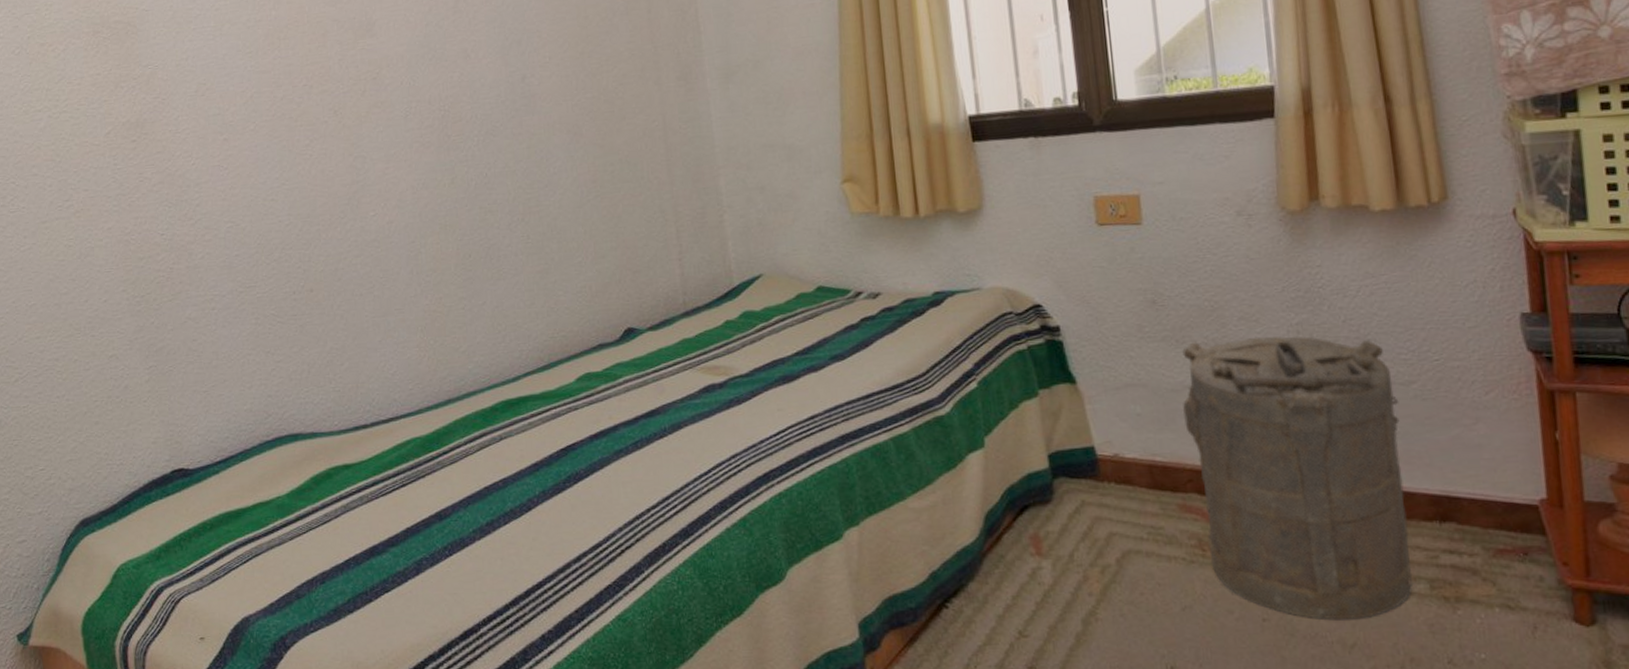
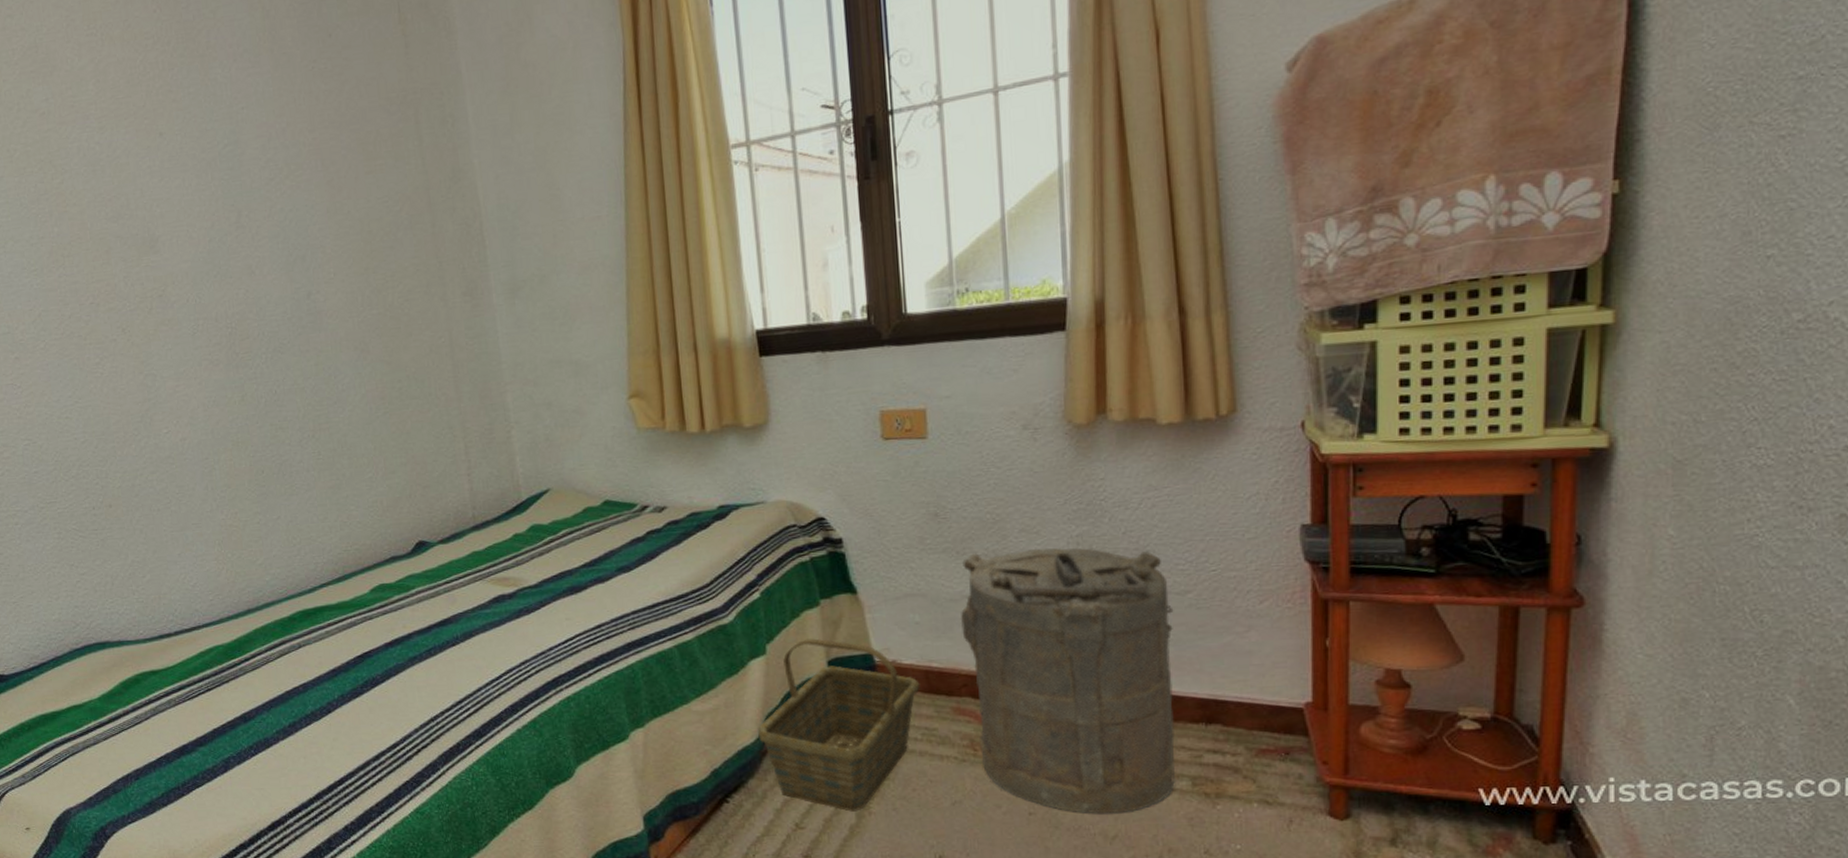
basket: none [976,430,1144,618] -> present [756,638,920,812]

